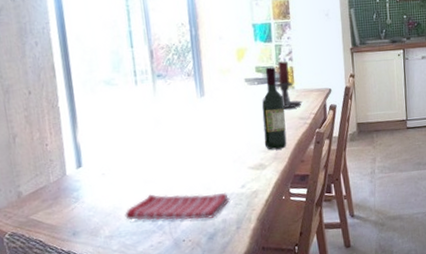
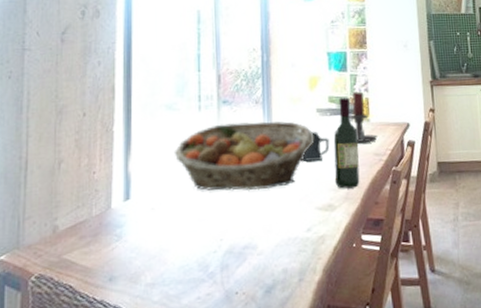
fruit basket: none [116,92,244,157] -> present [173,121,315,191]
dish towel: present [125,193,230,221] -> none [172,235,293,267]
mug: none [234,100,259,128] -> present [302,132,330,162]

